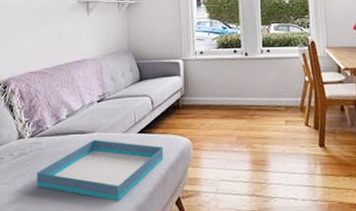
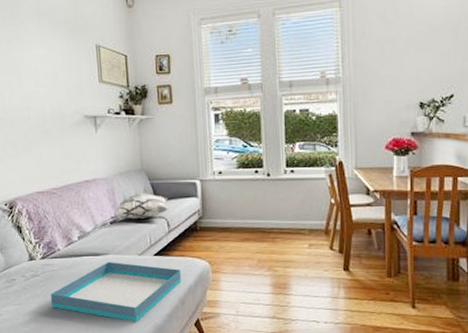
decorative pillow: none [101,72,153,98] -> present [114,193,169,220]

